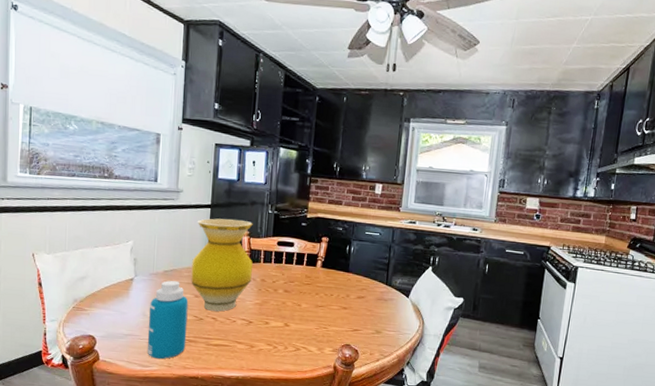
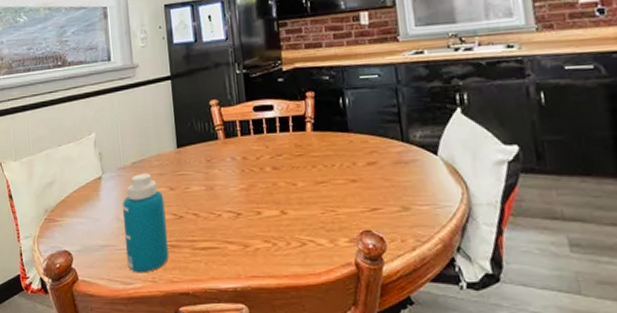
vase: present [191,218,253,312] -> none [159,87,231,205]

